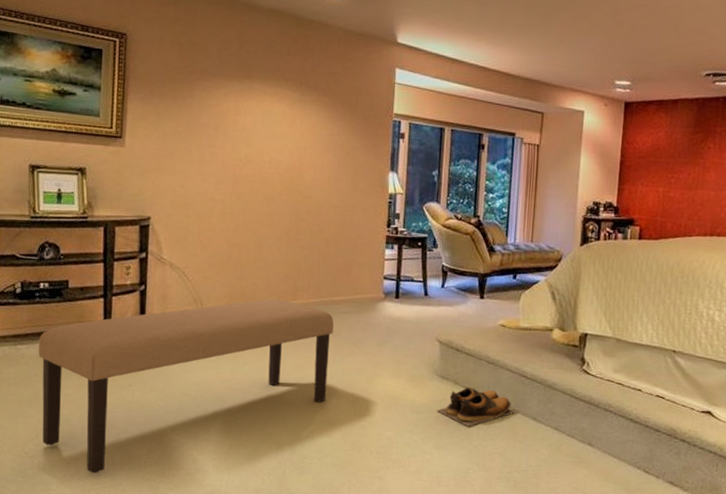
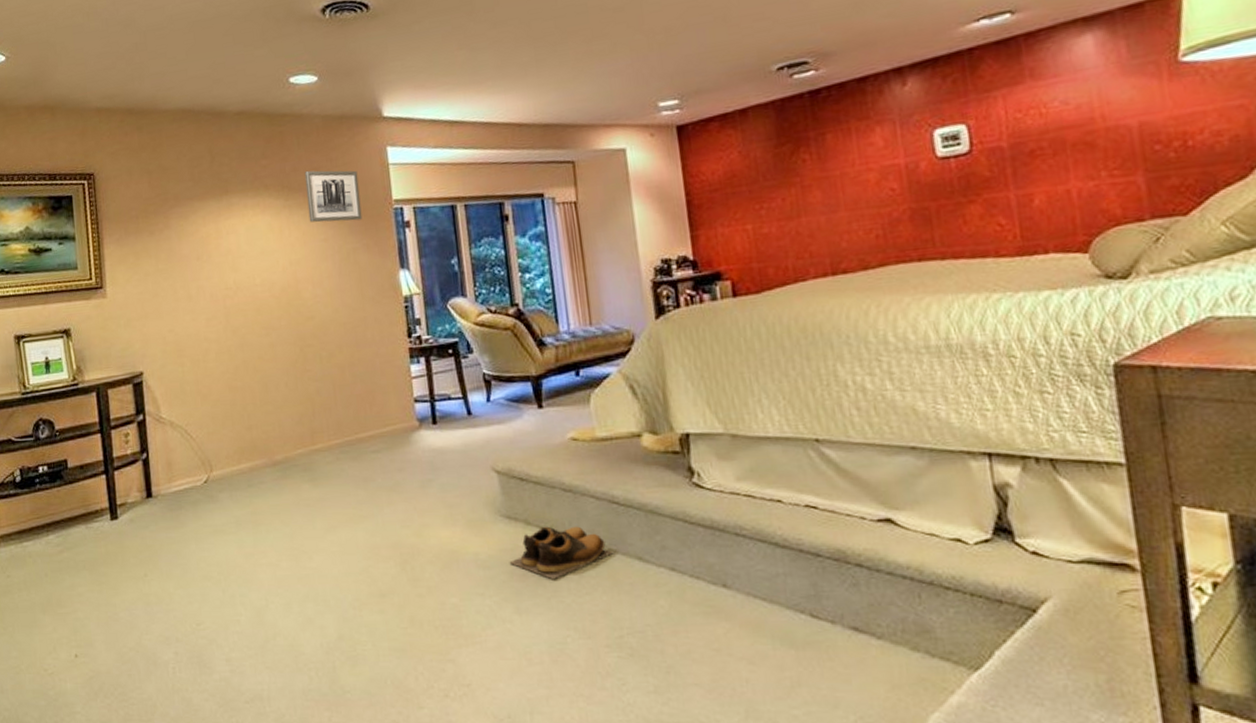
bench: present [38,299,334,474] -> none [44,446,370,688]
wall art: none [319,73,368,125] -> present [304,170,362,223]

